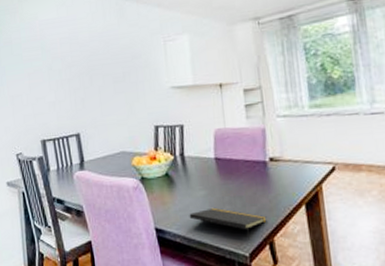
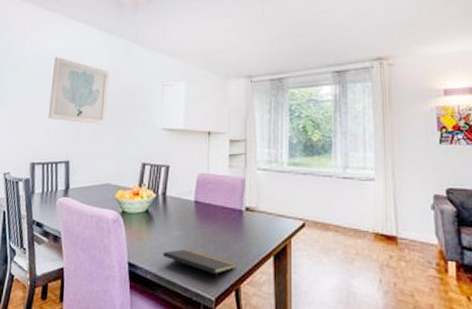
wall art: none [47,26,111,93] -> present [48,56,110,124]

